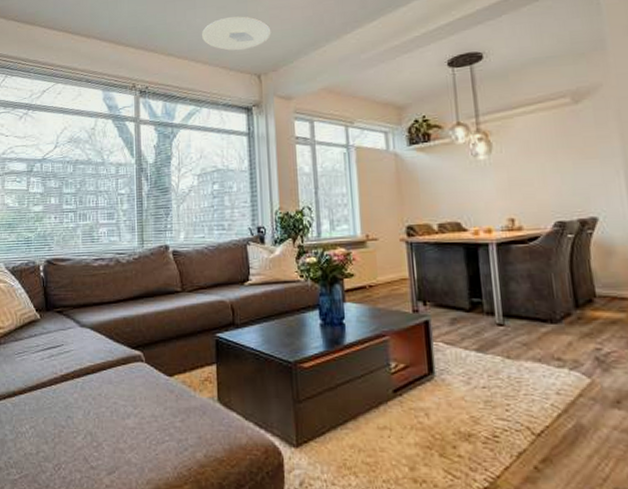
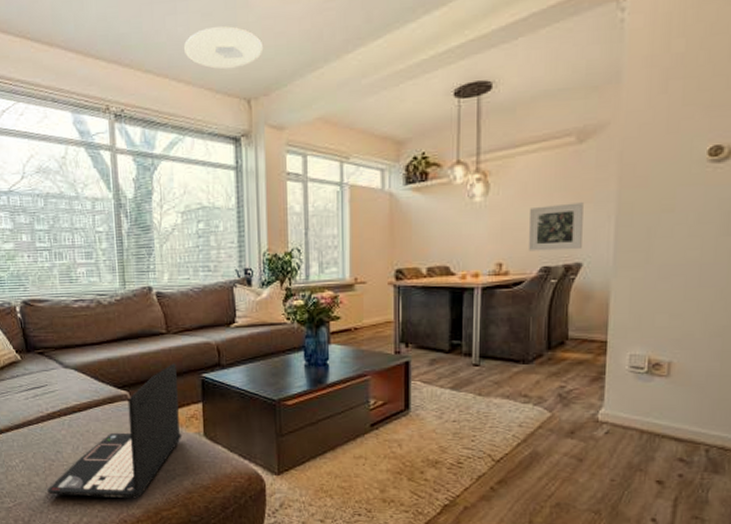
laptop: none [54,322,196,473] -> present [46,363,182,499]
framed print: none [535,158,595,207] -> present [529,202,584,252]

